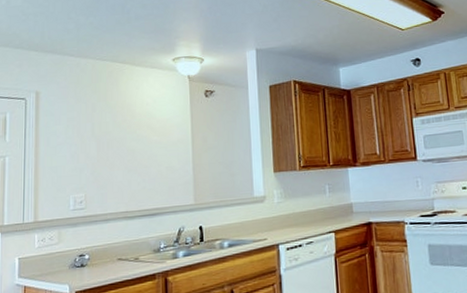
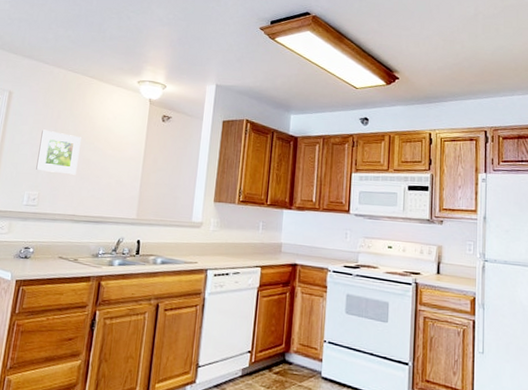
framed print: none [78,126,122,171] -> present [36,129,81,175]

